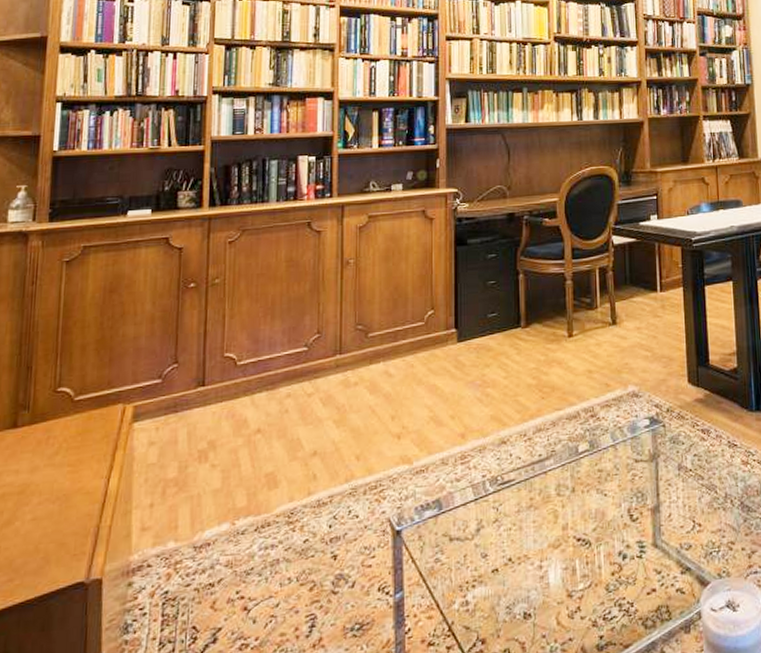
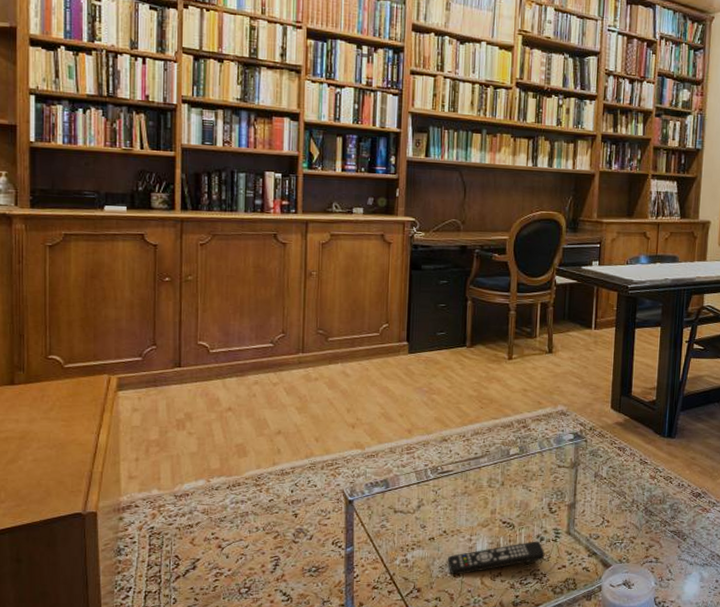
remote control: none [516,559,630,615] -> present [448,541,545,574]

